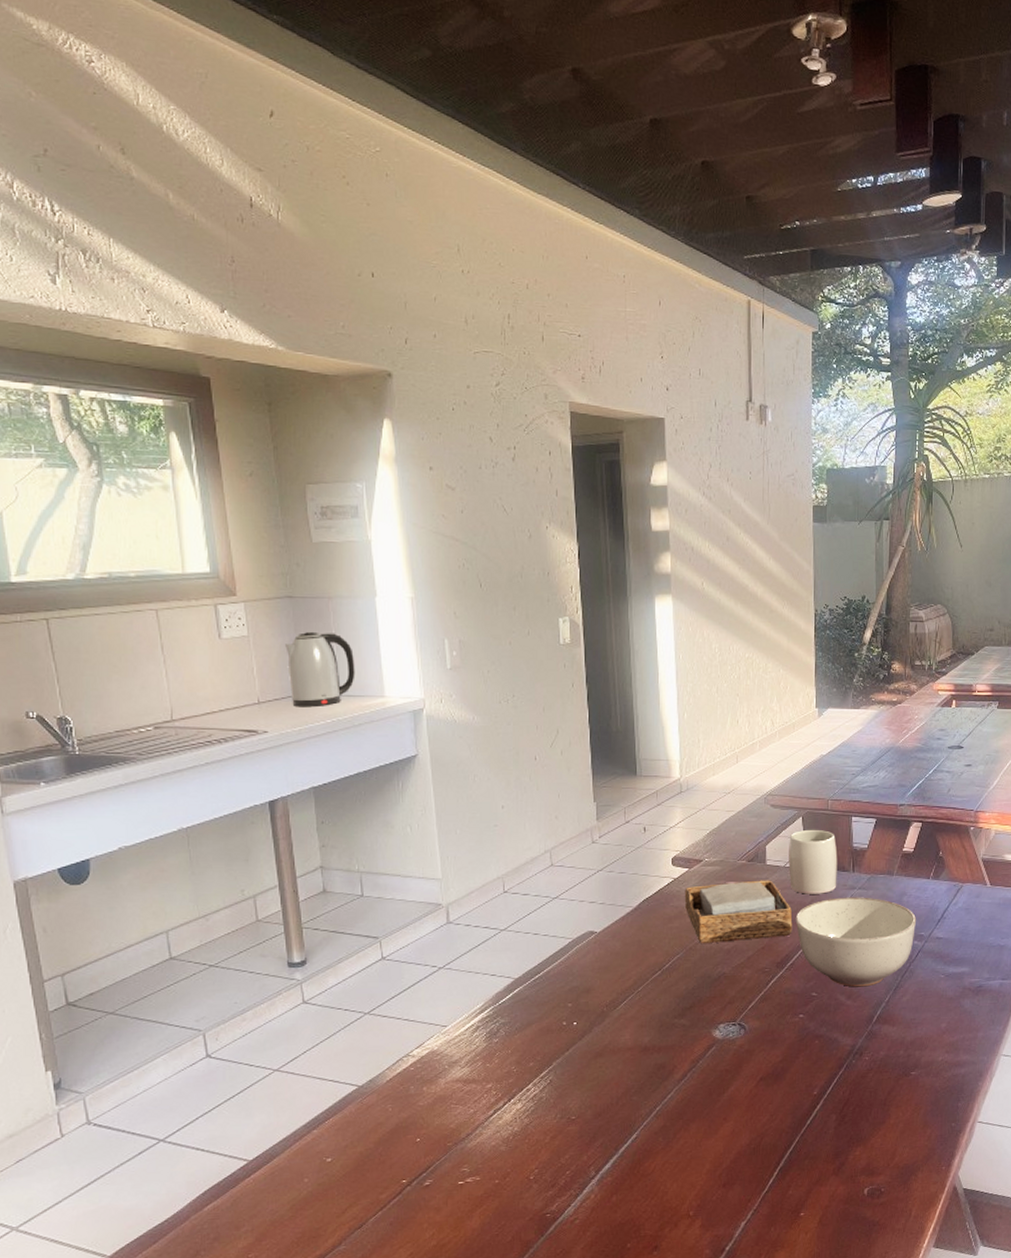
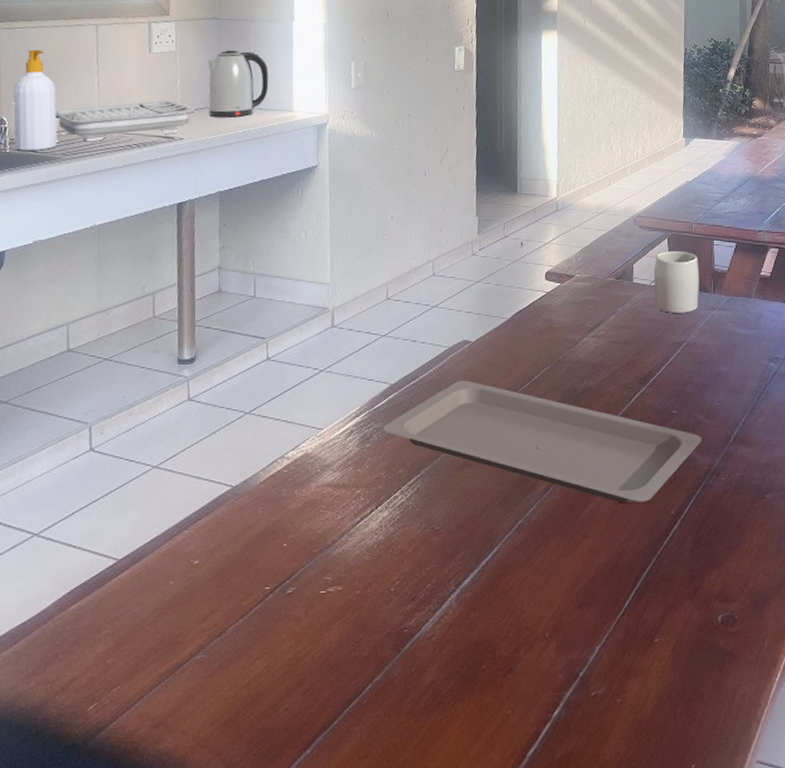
soap bottle: none [74,640,130,752] -> present [13,49,58,152]
dish rack: none [123,691,277,740] -> present [54,101,195,142]
serving tray: none [510,971,844,1086] -> present [383,380,702,504]
napkin holder: present [684,880,793,943] -> none [555,297,656,357]
bowl: present [795,897,917,987] -> none [658,317,773,407]

